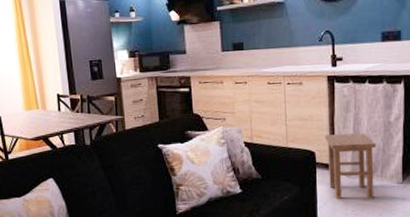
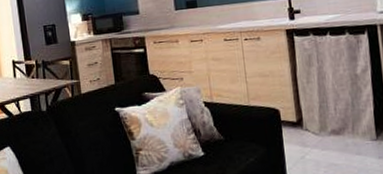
stool: present [324,133,376,199] -> none [287,87,347,159]

